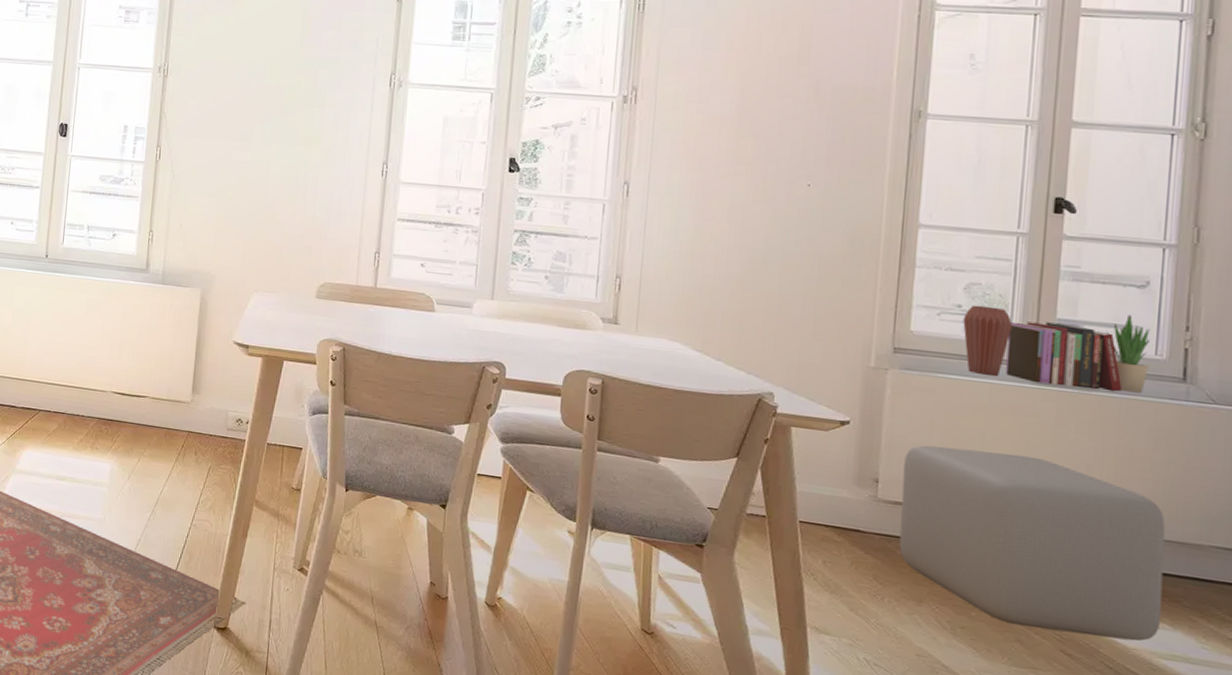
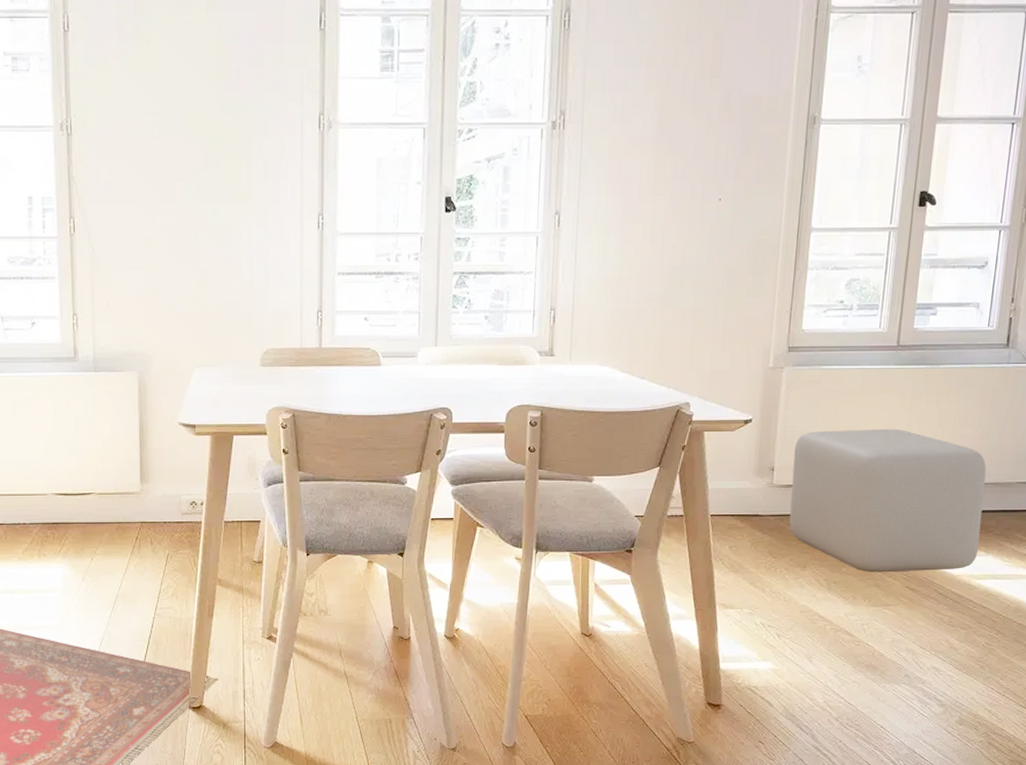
vase: present [963,305,1013,377] -> none [844,299,883,363]
books: present [1006,321,1122,392] -> none [876,308,962,364]
potted plant: present [1105,314,1151,393] -> none [952,293,985,362]

